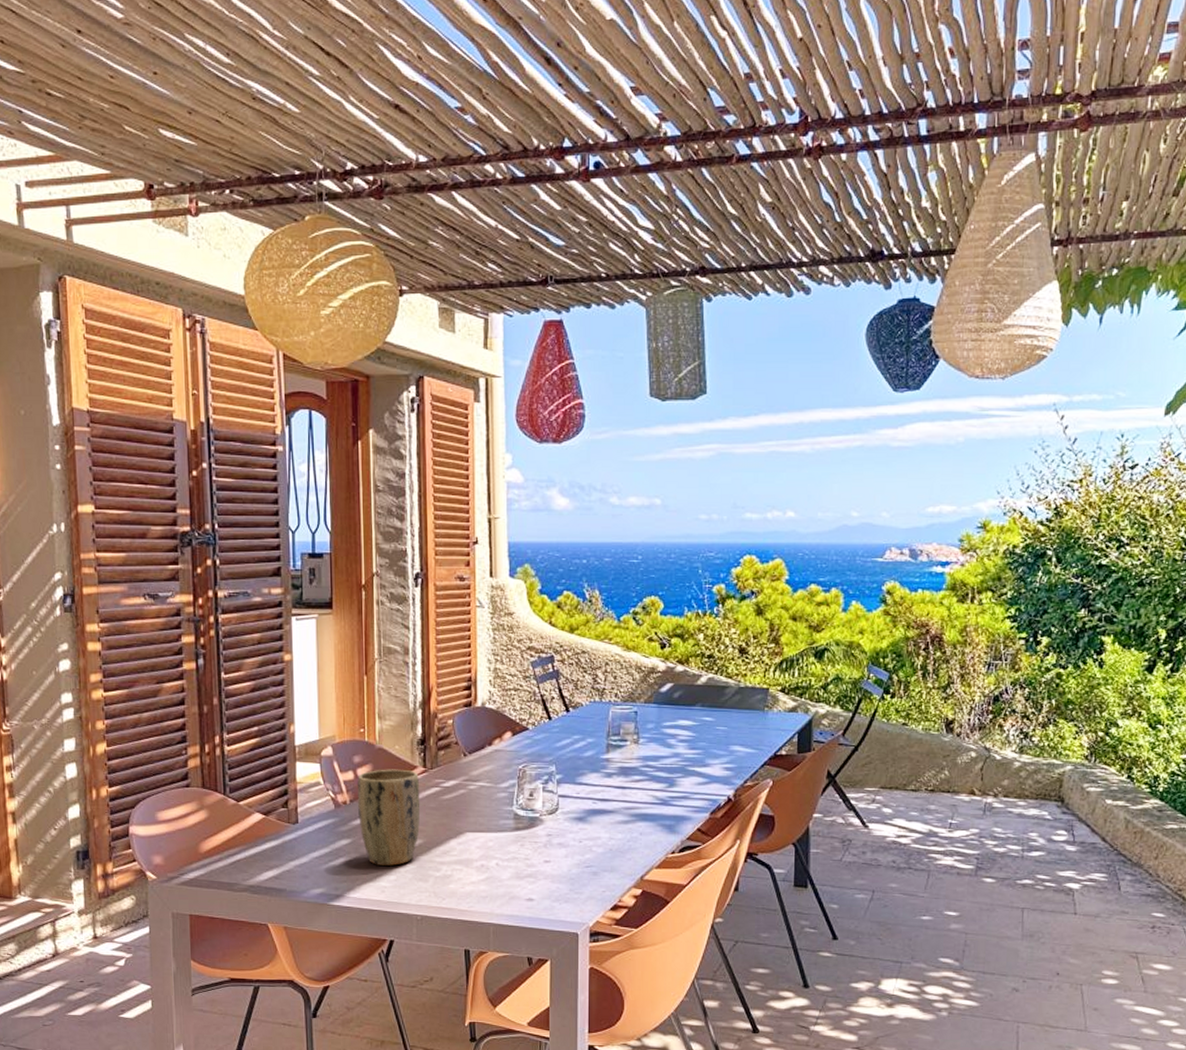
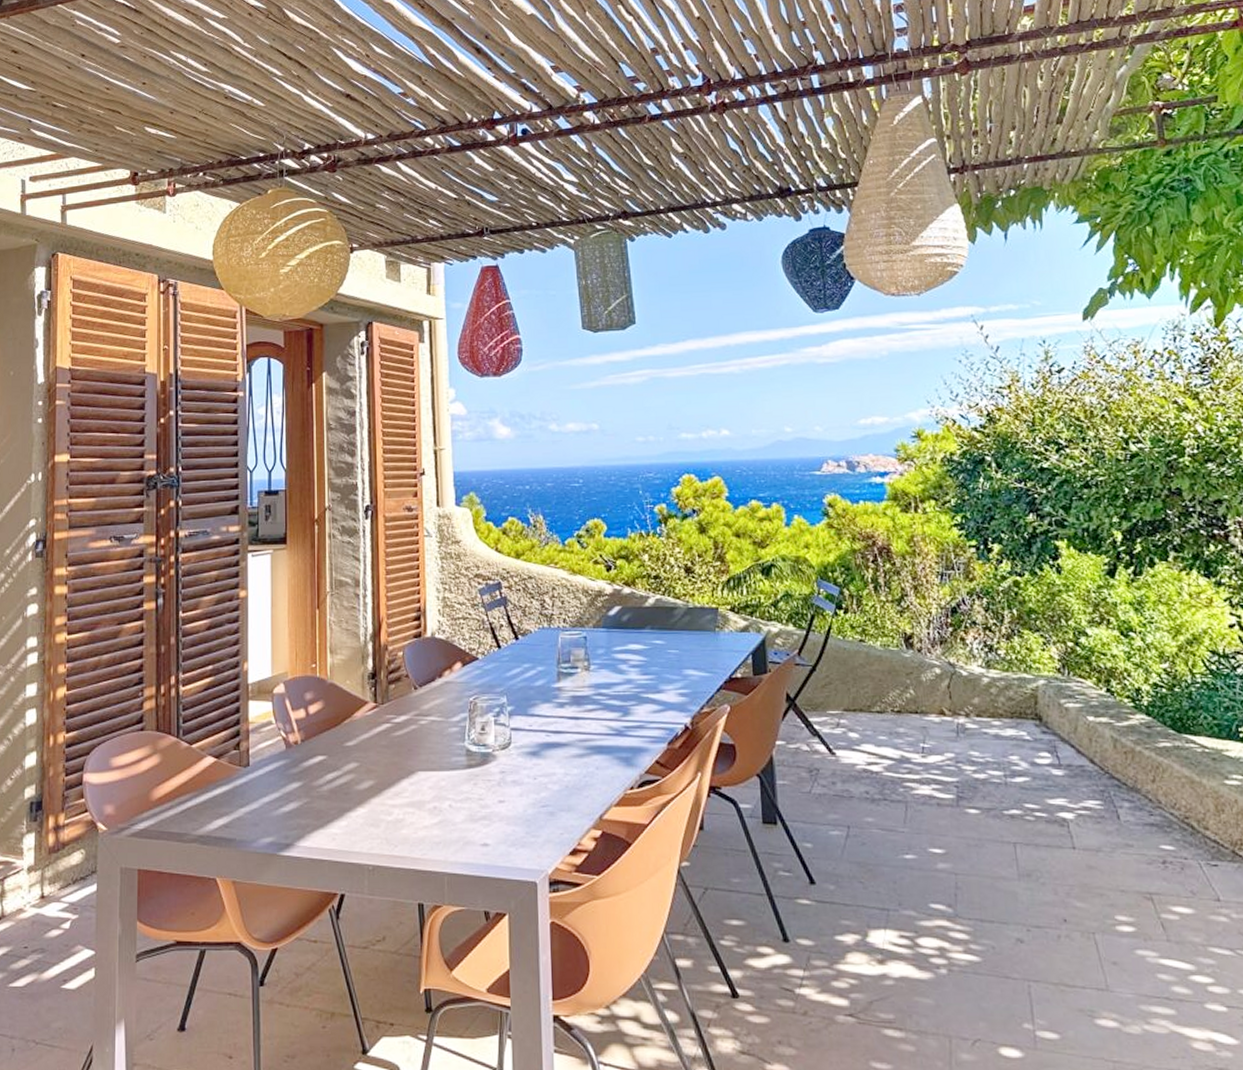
plant pot: present [357,769,420,866] -> none [308,705,371,810]

